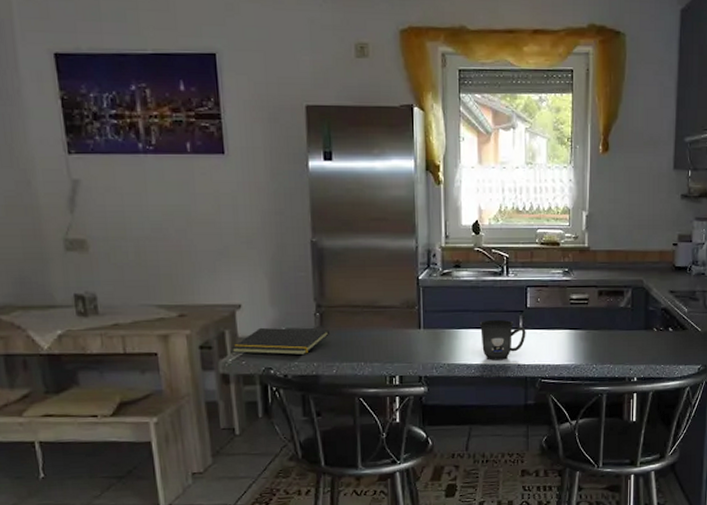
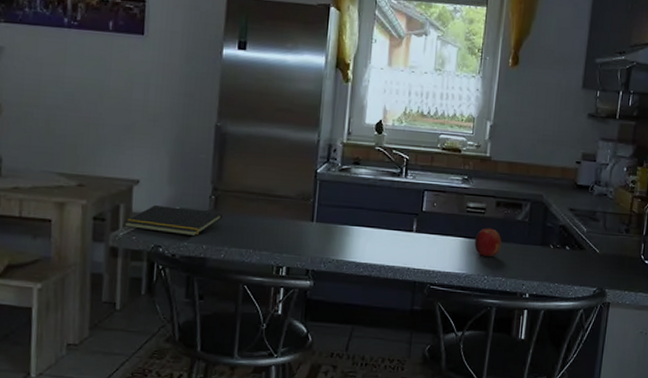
mug: present [479,319,526,361] -> none [372,219,419,262]
fruit: none [581,318,607,346] -> present [474,228,502,257]

